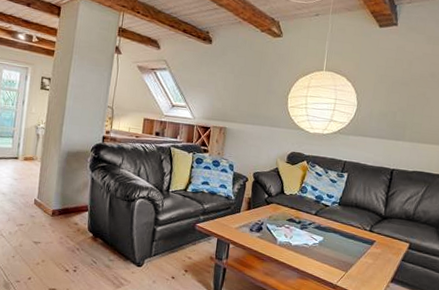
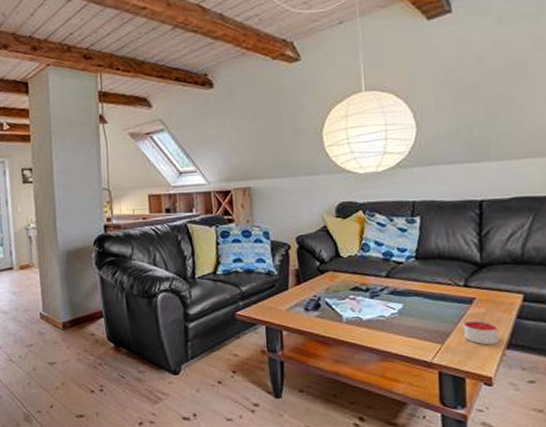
candle: none [362,257,388,278] -> present [463,320,499,345]

